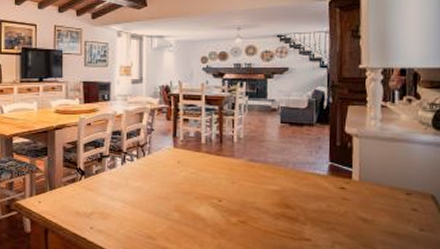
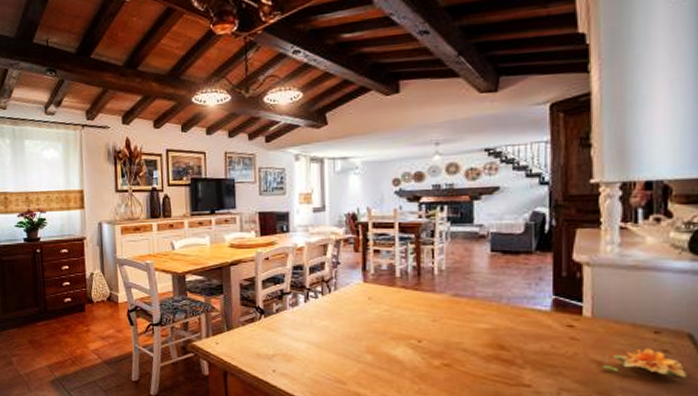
flower: none [367,207,430,232] -> present [602,348,687,378]

